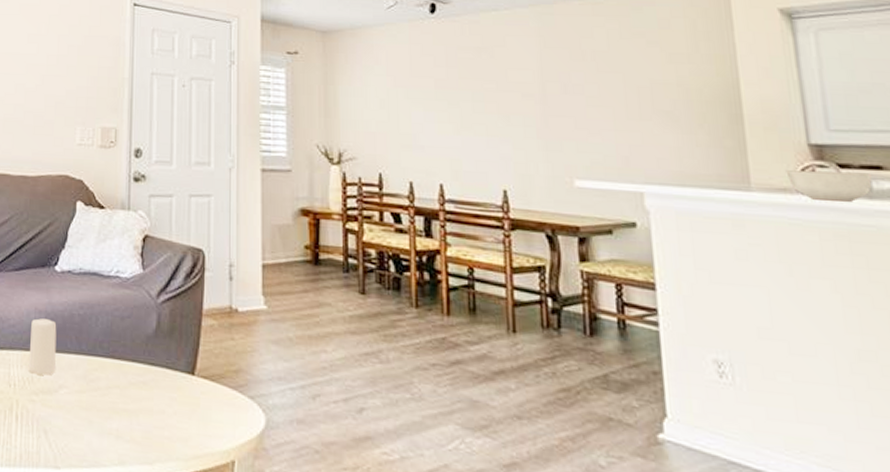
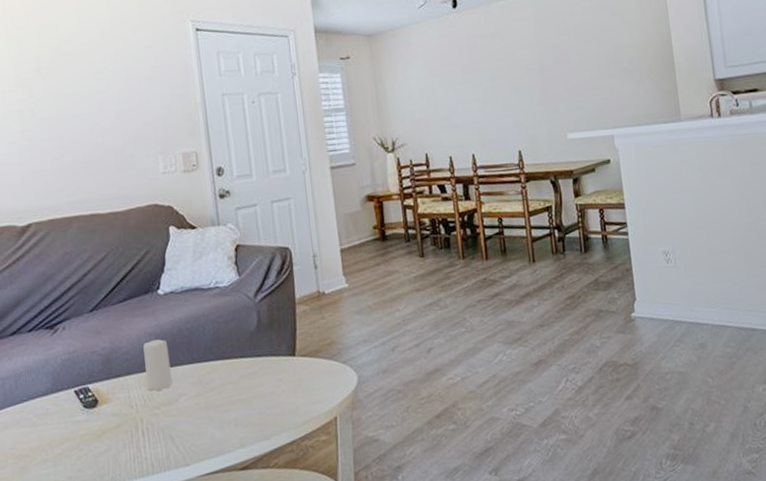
bowl: present [785,170,873,203] -> none [701,95,752,121]

